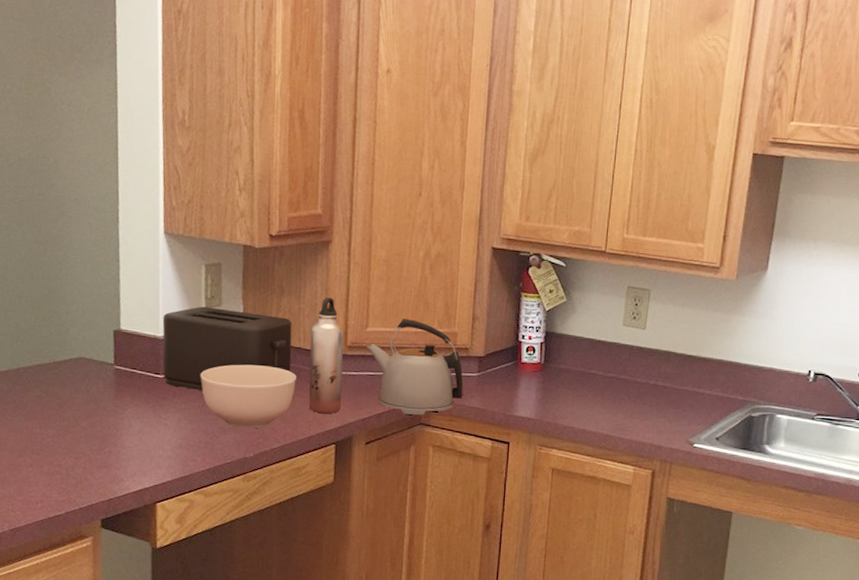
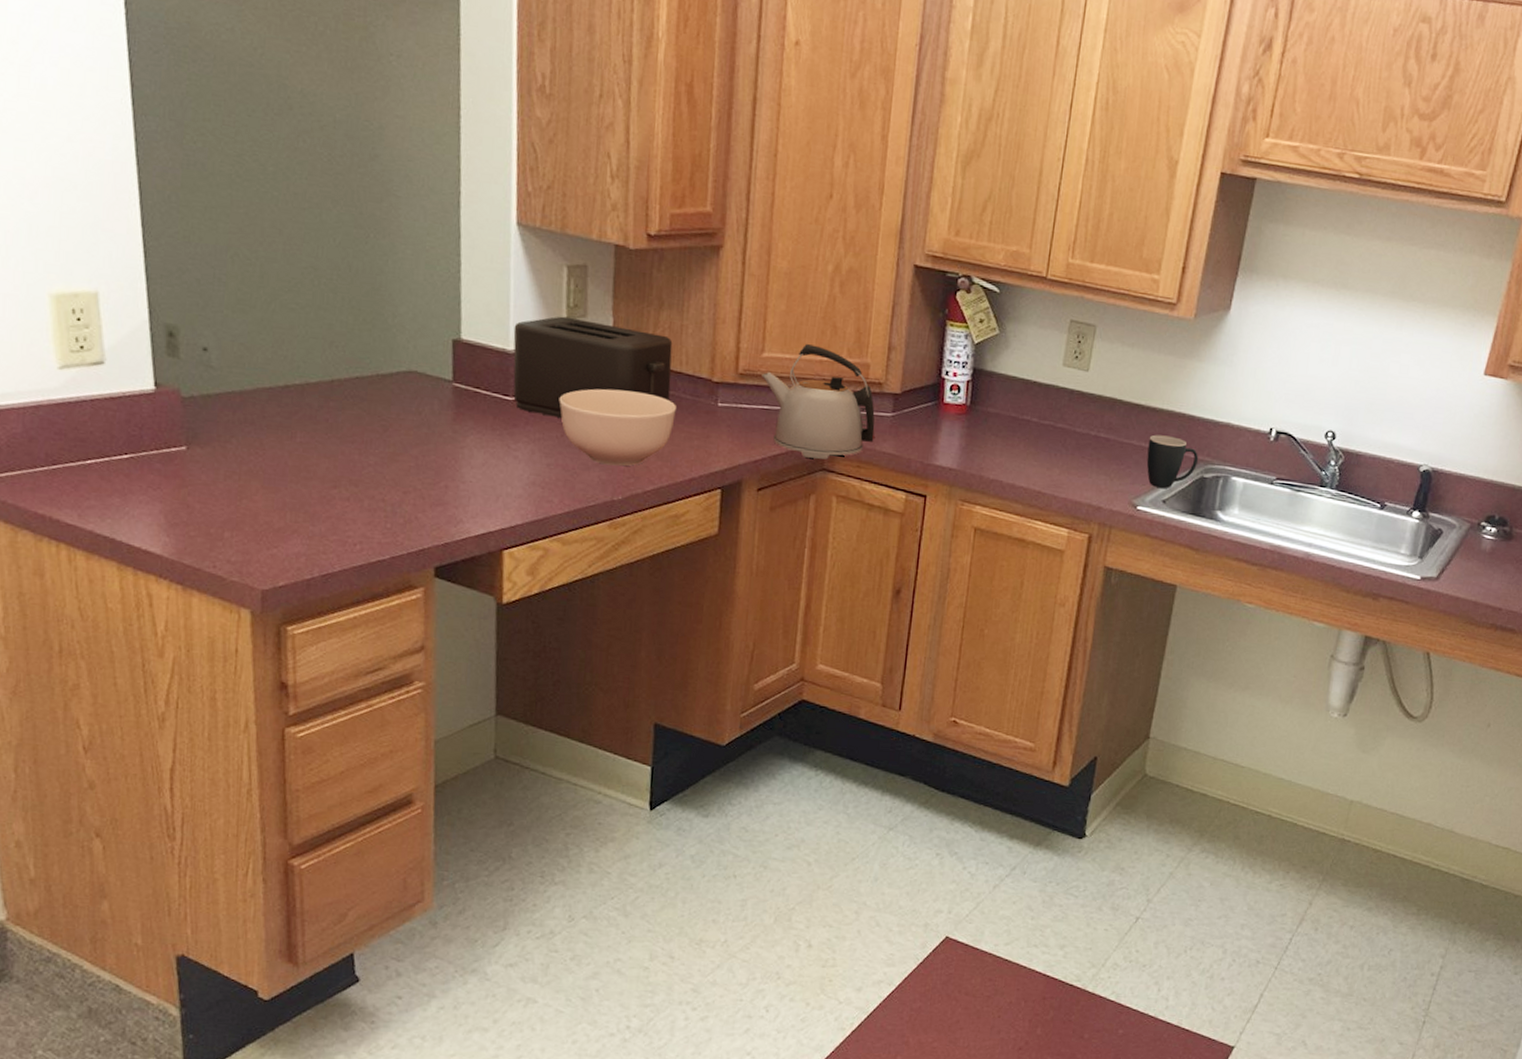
water bottle: present [309,297,344,414] -> none [690,314,735,453]
mug: none [700,381,746,427] -> present [1146,434,1198,488]

